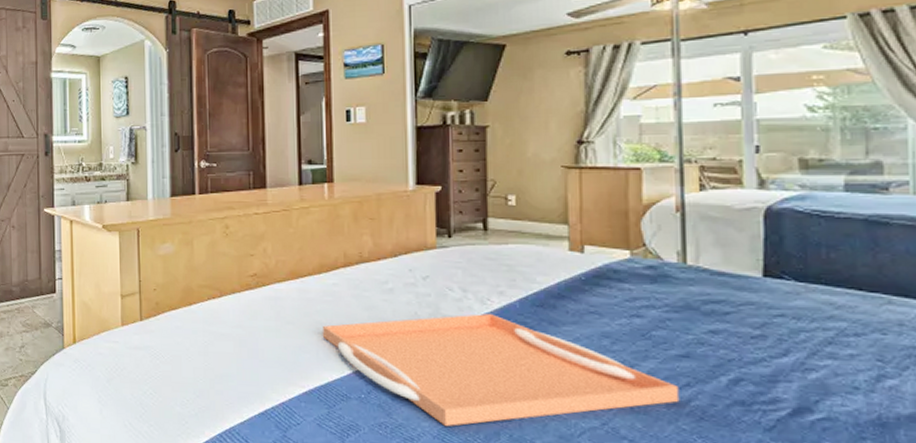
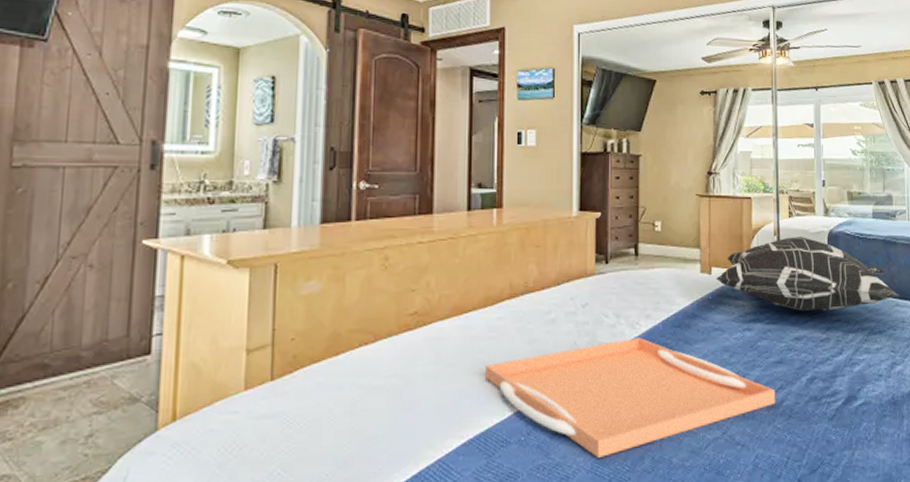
decorative pillow: none [590,213,894,303] -> present [715,237,899,312]

